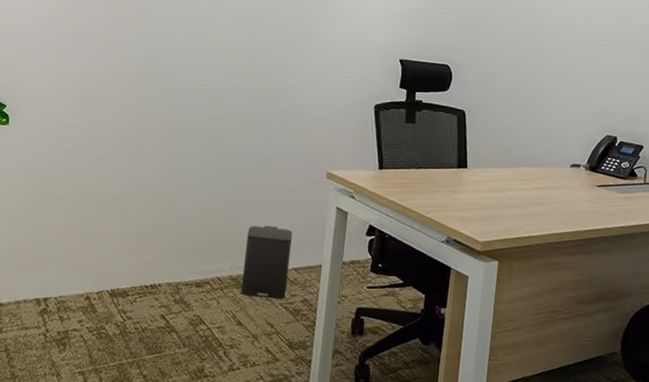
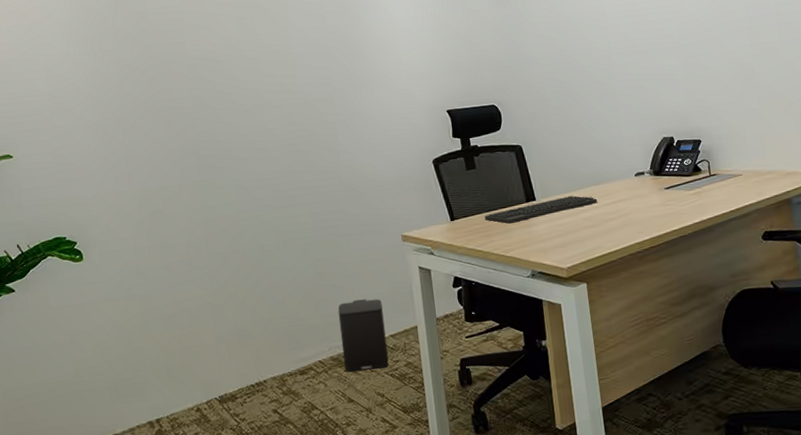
computer keyboard: none [412,170,528,186] -> present [484,195,598,224]

